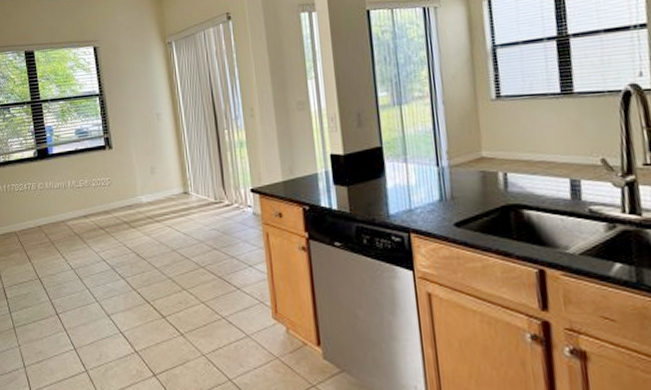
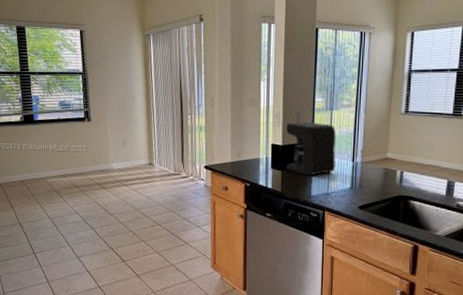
coffee maker: none [346,122,416,190] -> present [285,122,337,176]

